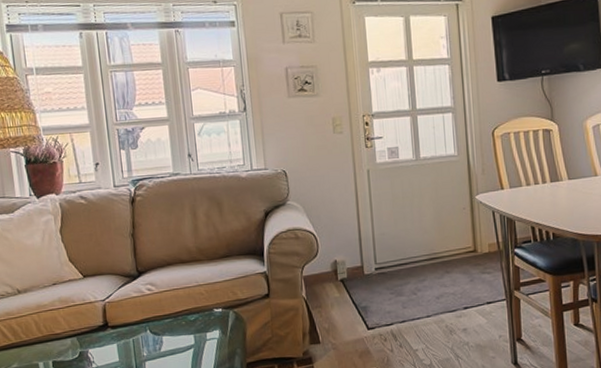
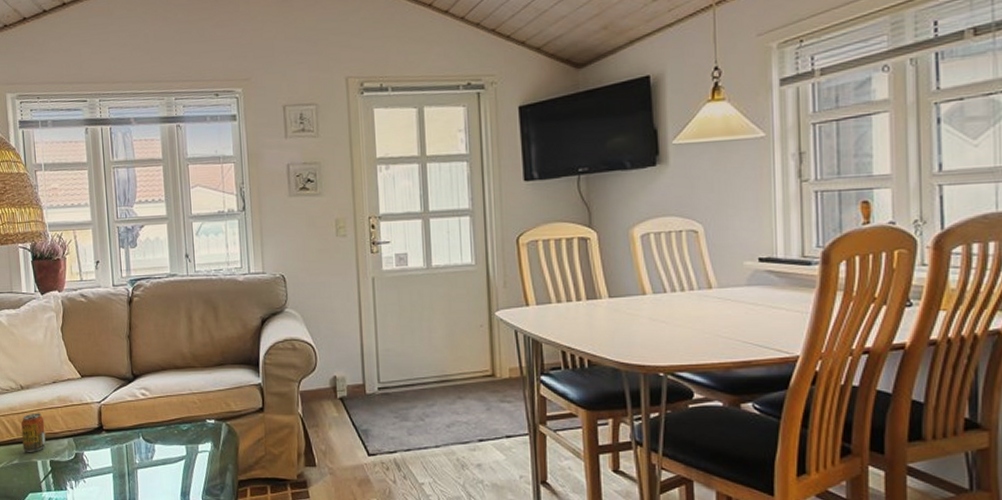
beverage can: none [19,315,48,355] -> present [21,413,46,452]

